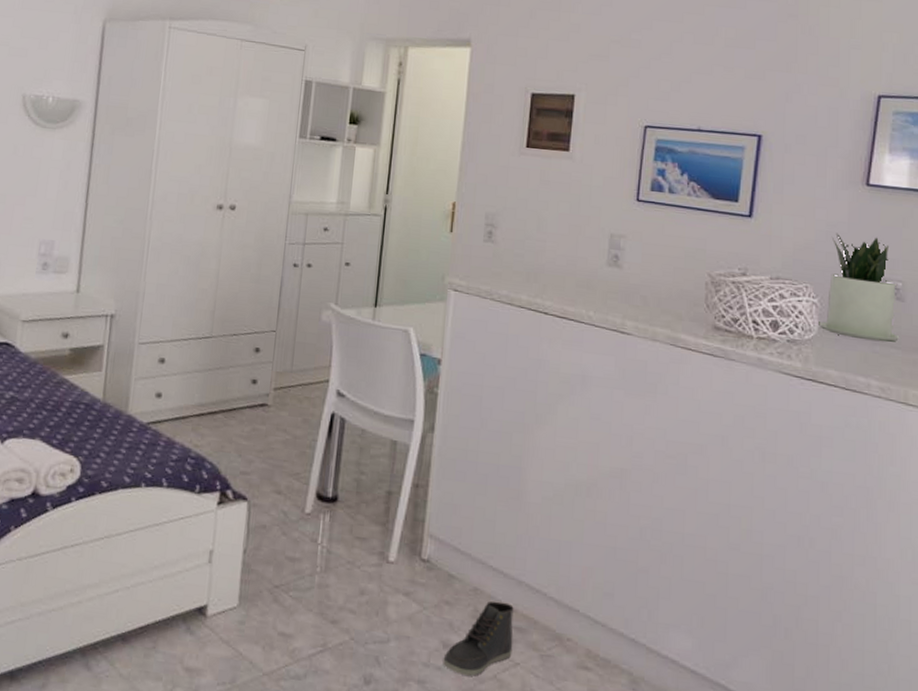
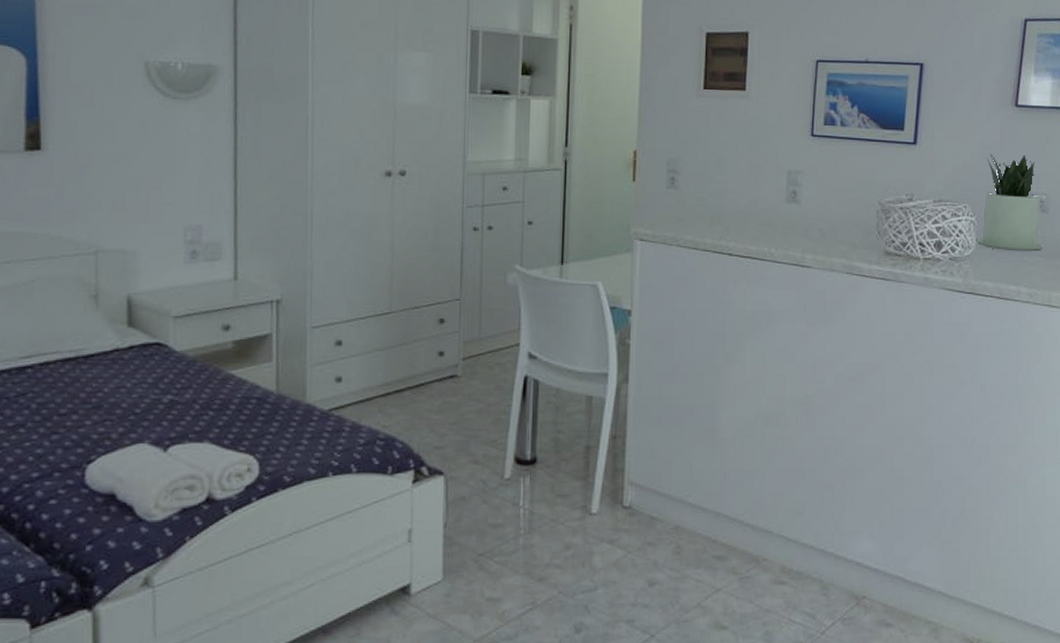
sneaker: present [443,601,514,676] -> none [649,535,714,608]

